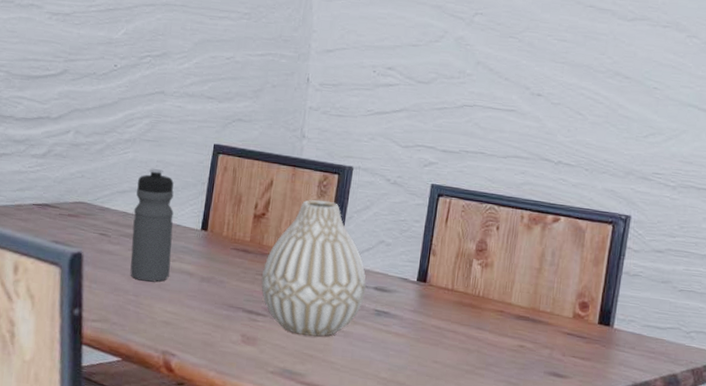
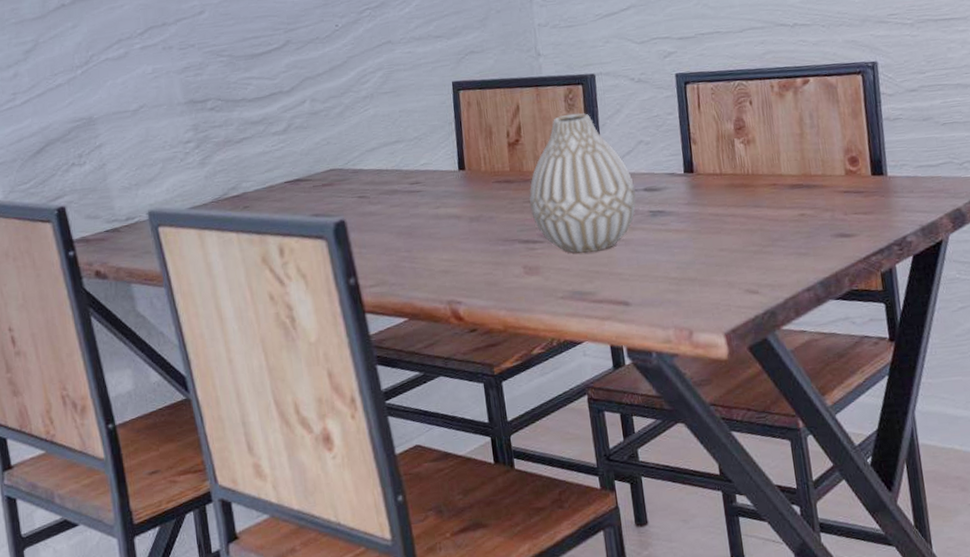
water bottle: present [130,168,174,282] -> none [384,118,438,235]

